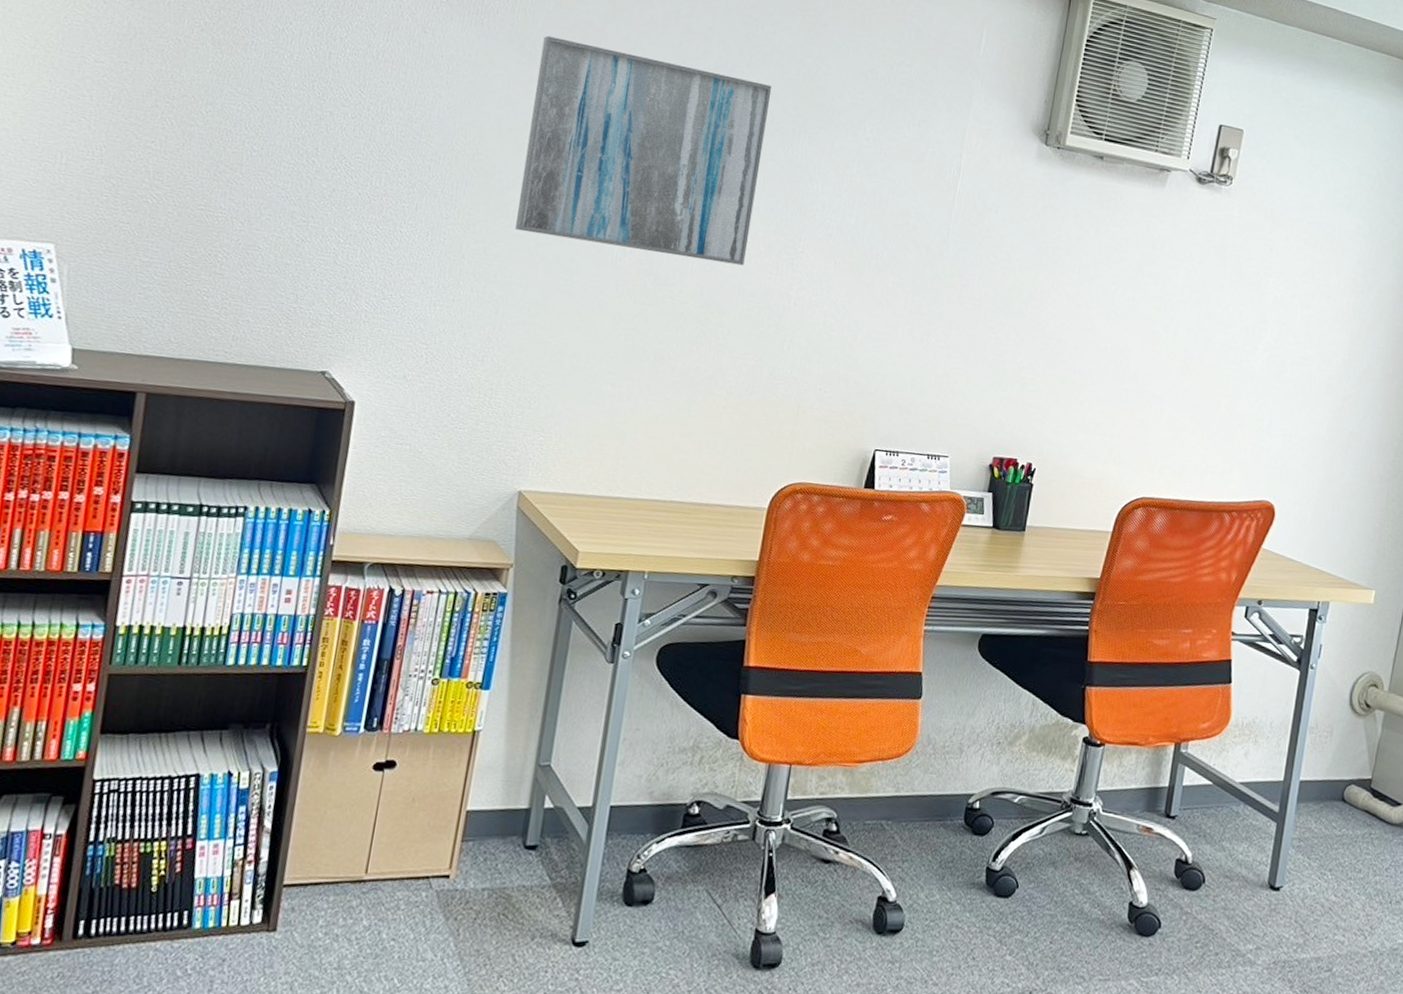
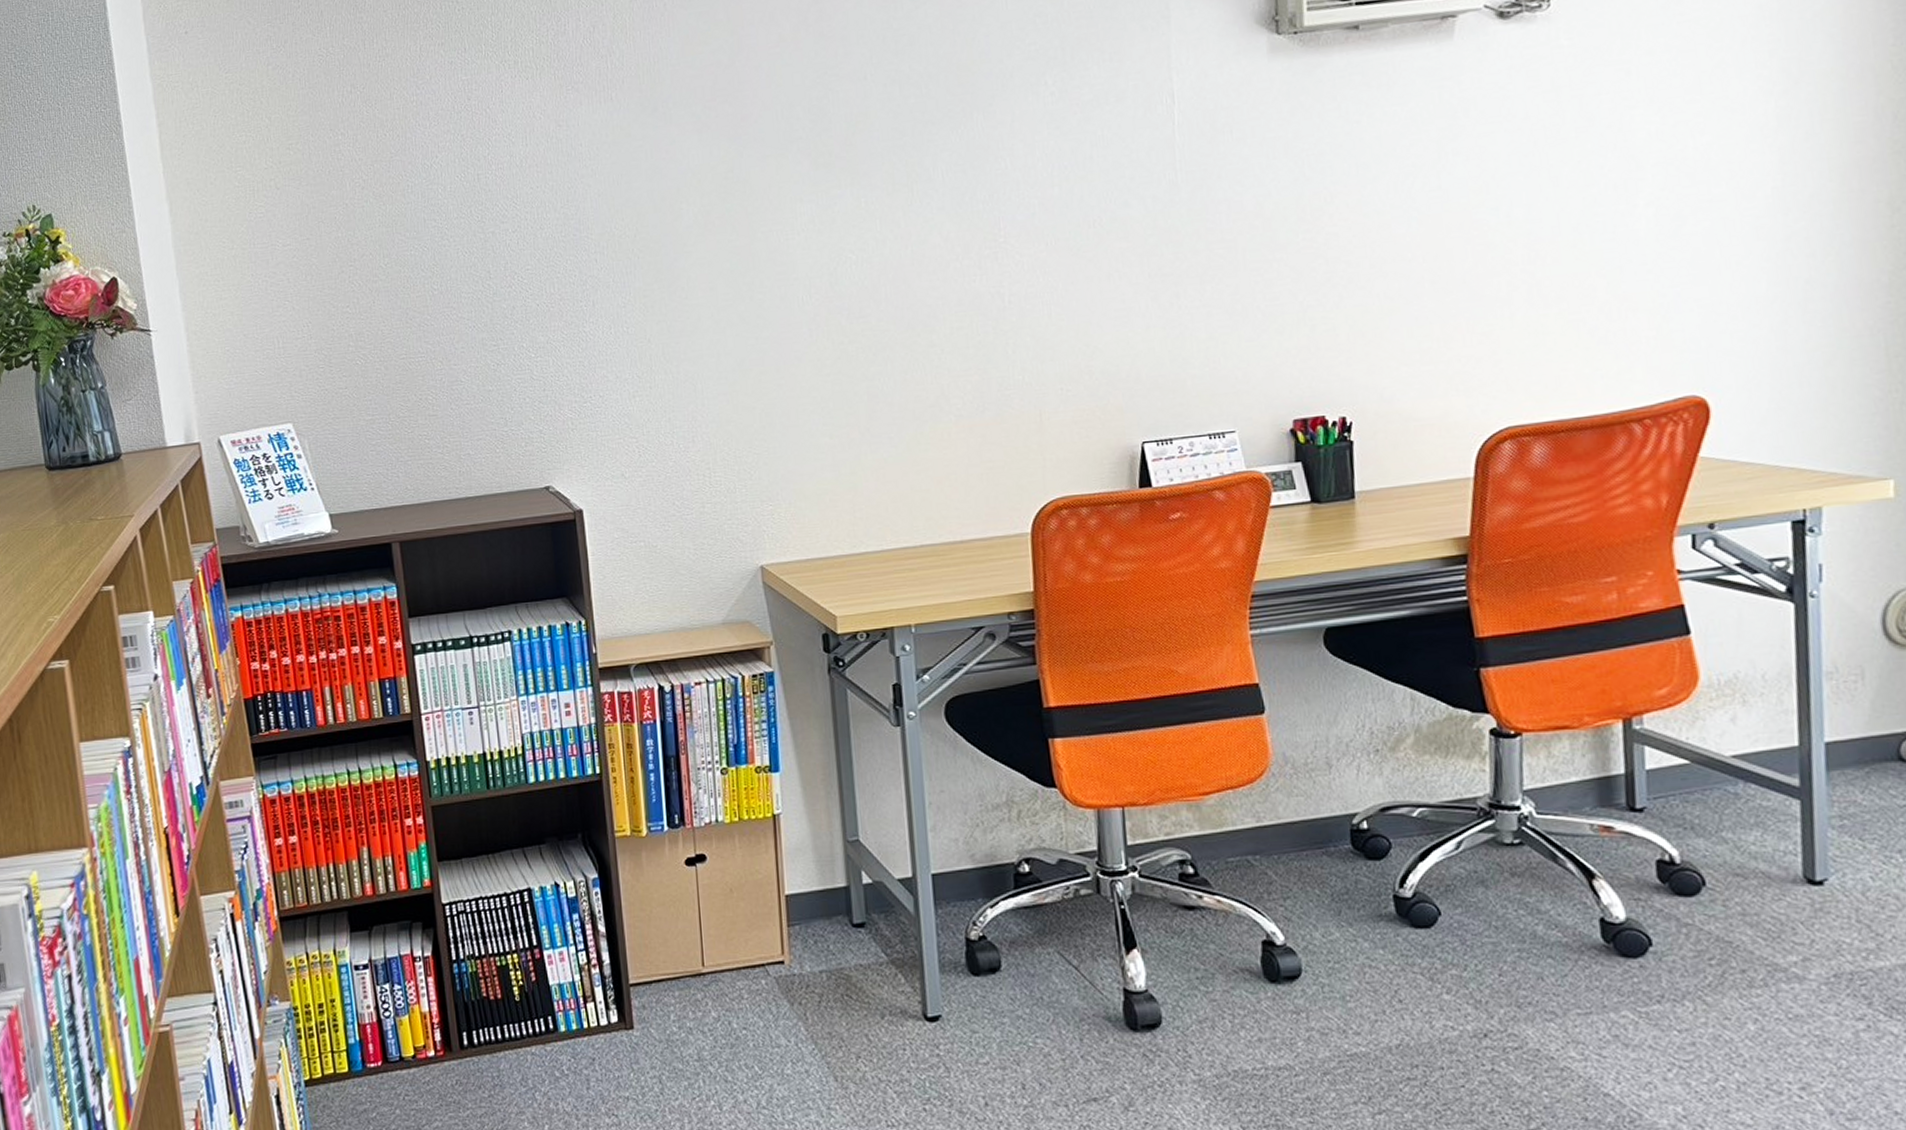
wall art: present [515,35,772,266] -> none [674,68,942,301]

